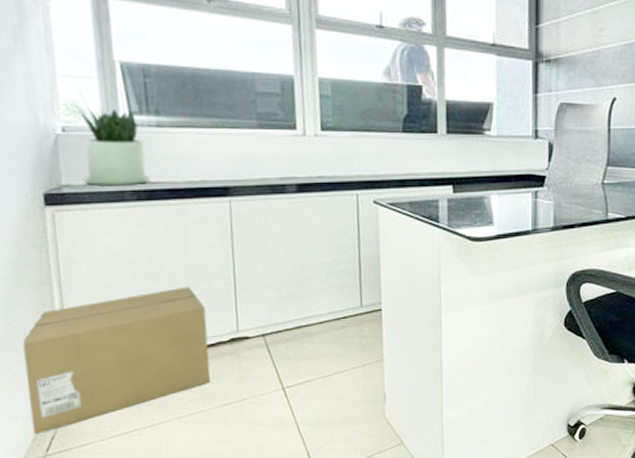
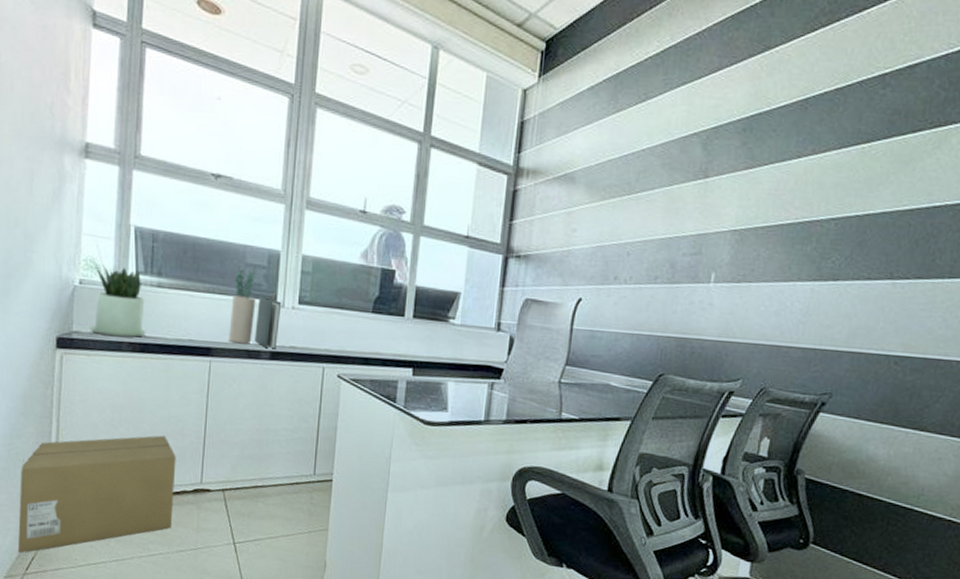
vase: none [245,94,274,179] -> present [229,266,257,344]
binder: none [275,126,303,182] -> present [254,296,282,350]

